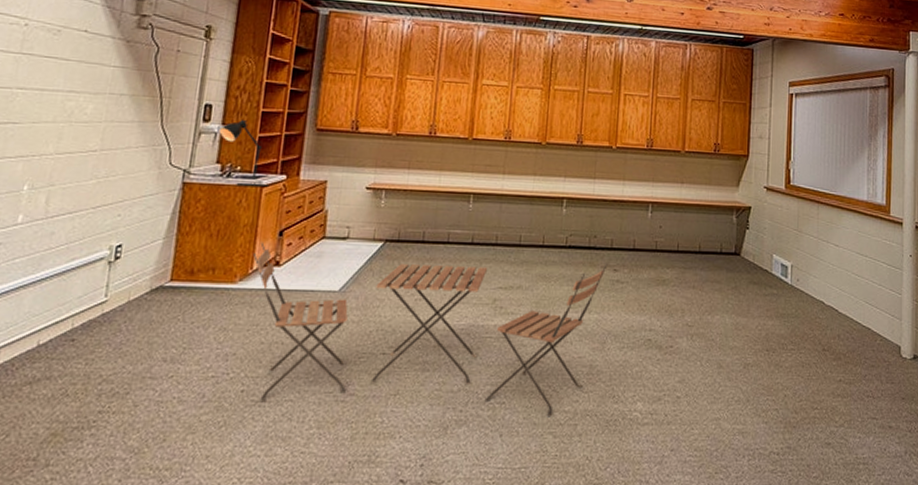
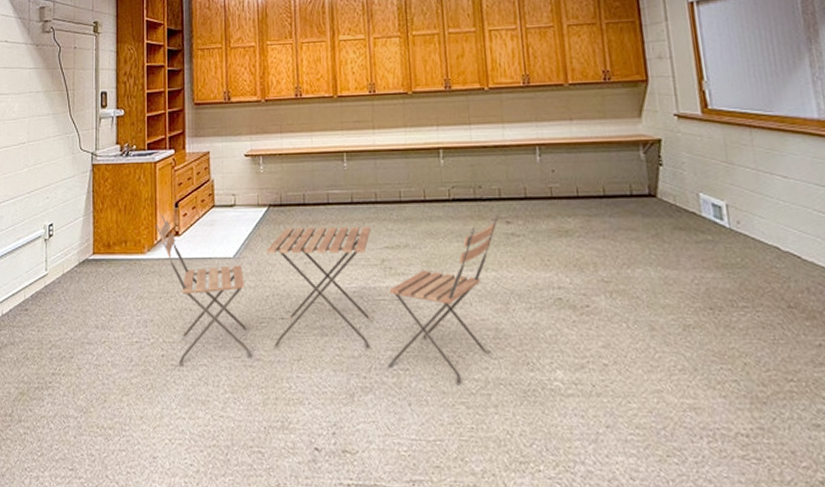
desk lamp: present [219,120,270,188] -> none [115,103,161,164]

